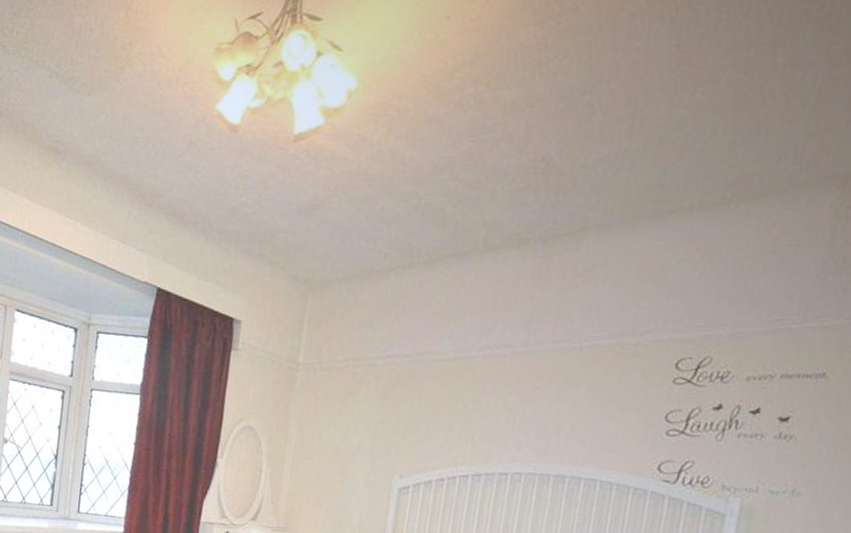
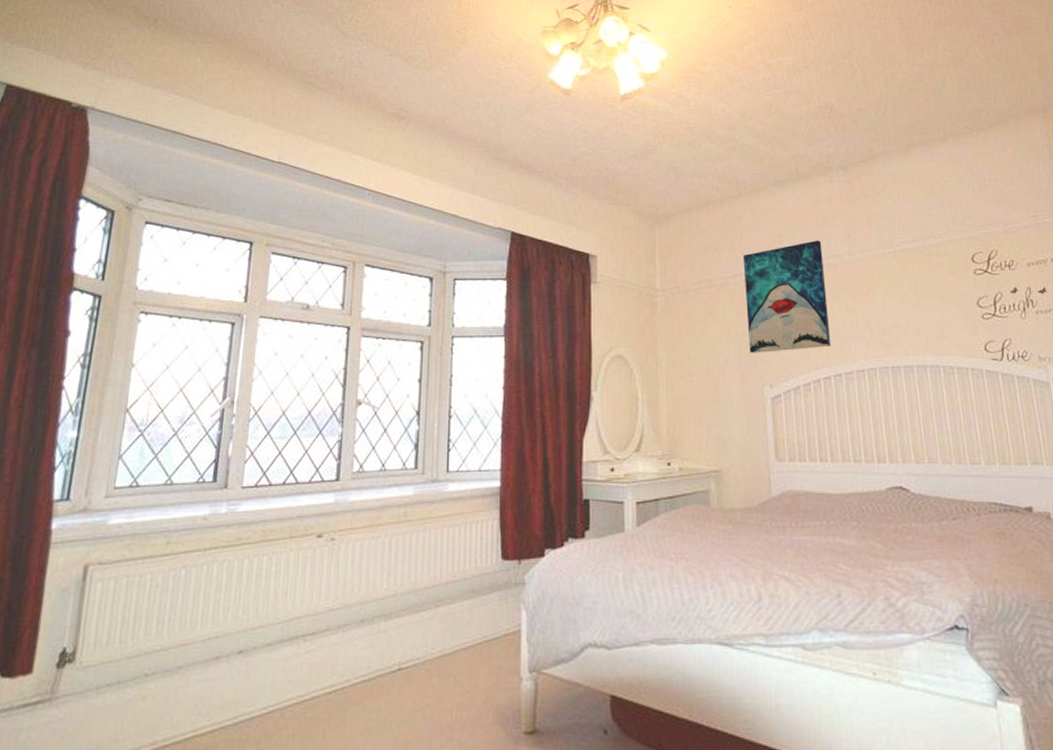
wall art: none [385,325,495,445] -> present [742,240,831,353]

